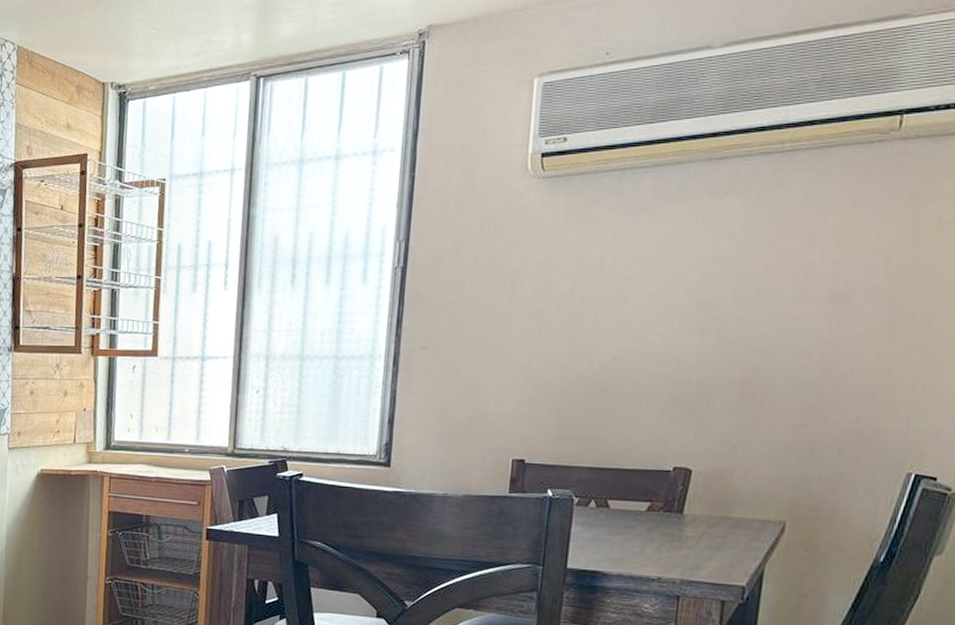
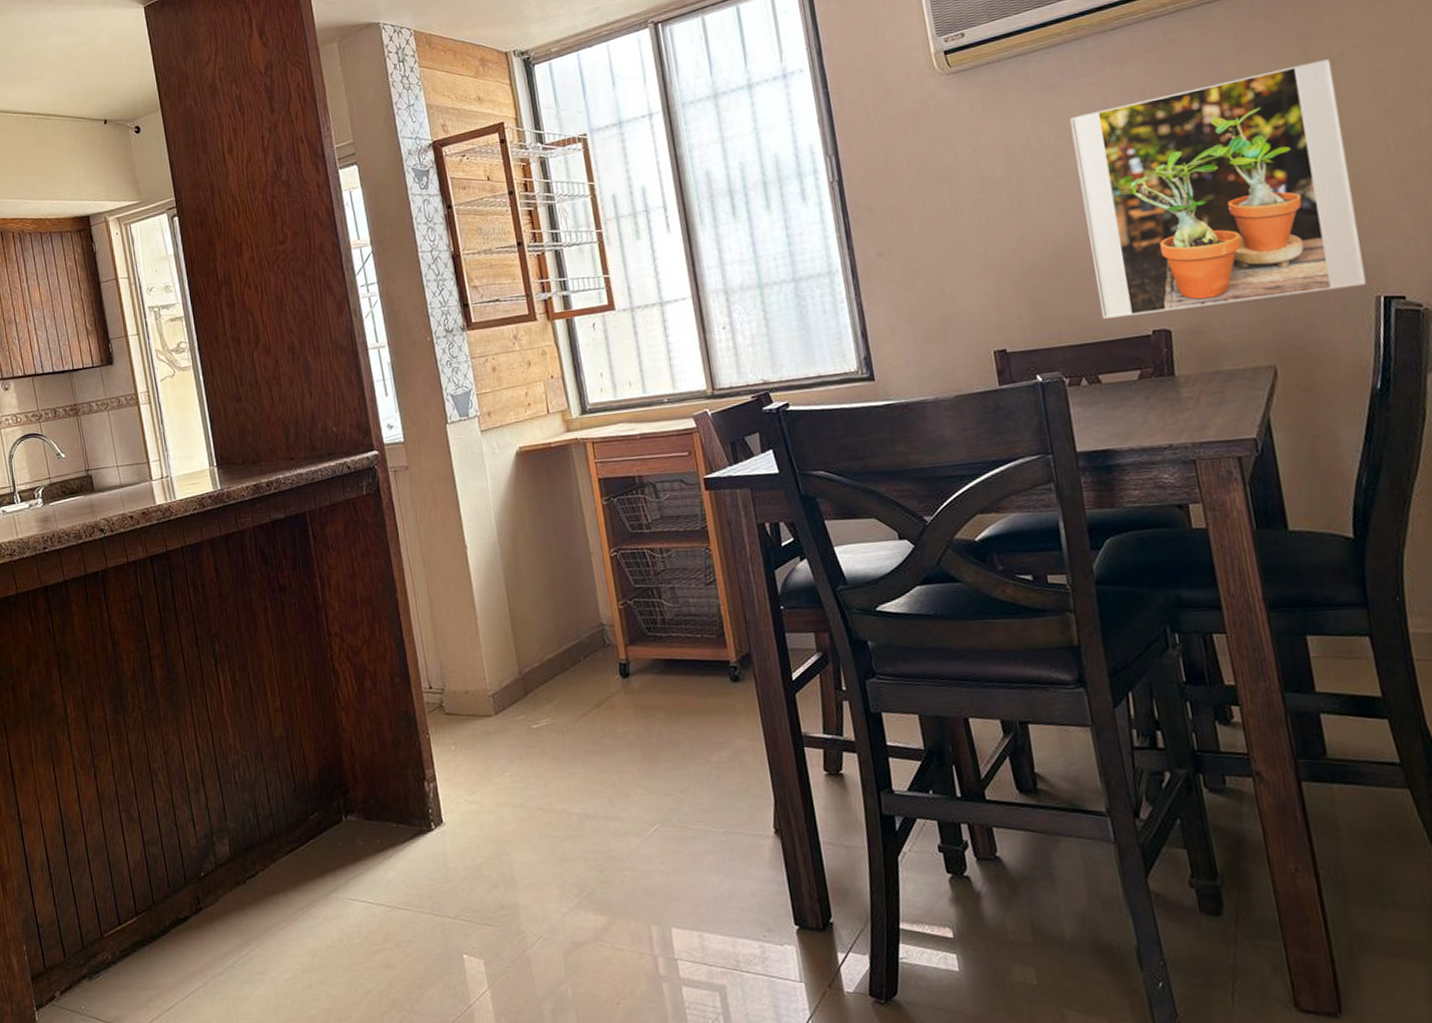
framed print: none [627,226,938,461] -> present [1069,59,1367,319]

